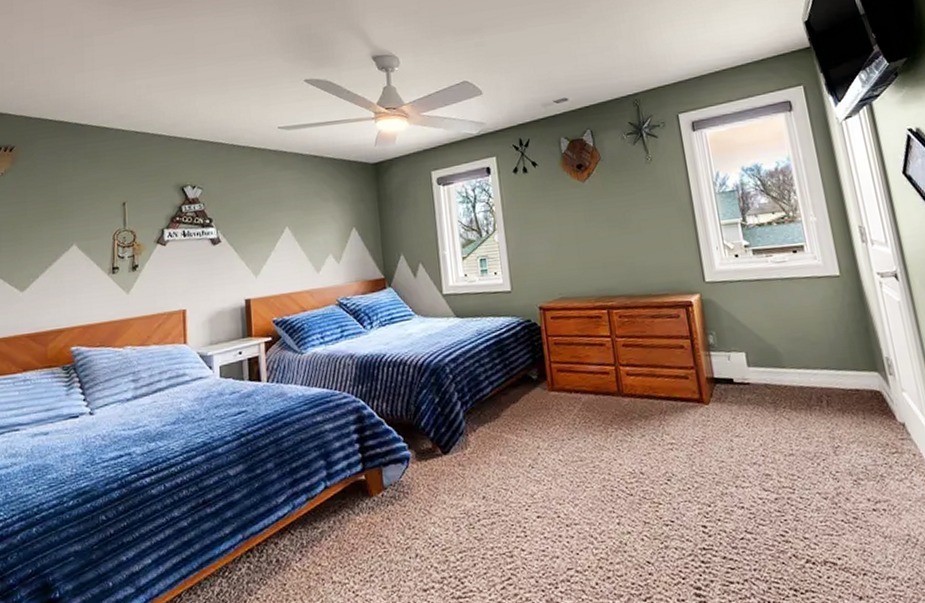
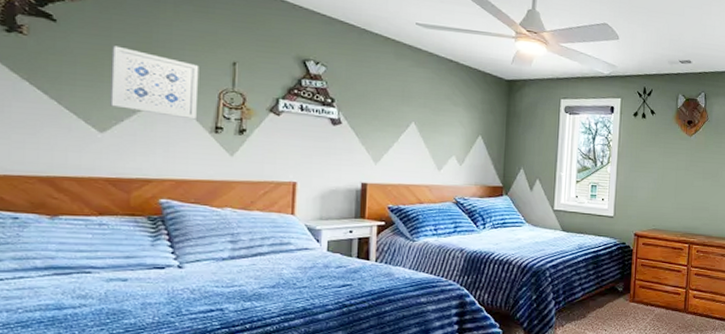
wall art: none [27,209,97,266] -> present [109,45,199,120]

